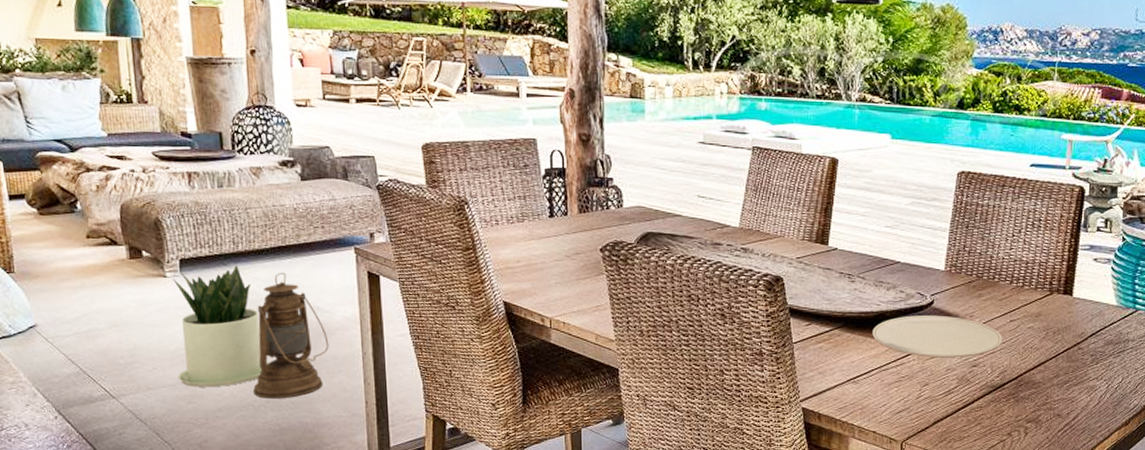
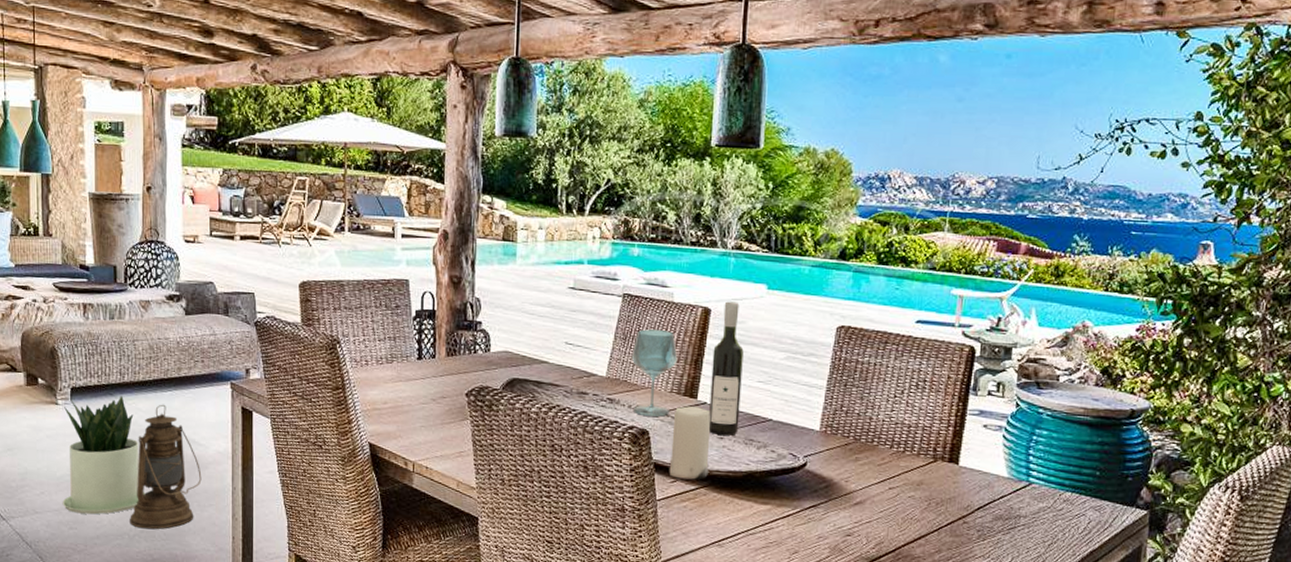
wine glass: none [763,180,808,263] -> present [631,329,678,417]
candle: none [804,252,842,322] -> present [669,406,711,480]
bottle: none [840,151,871,278] -> present [708,301,744,435]
plate: present [872,314,1002,358] -> none [740,477,880,526]

